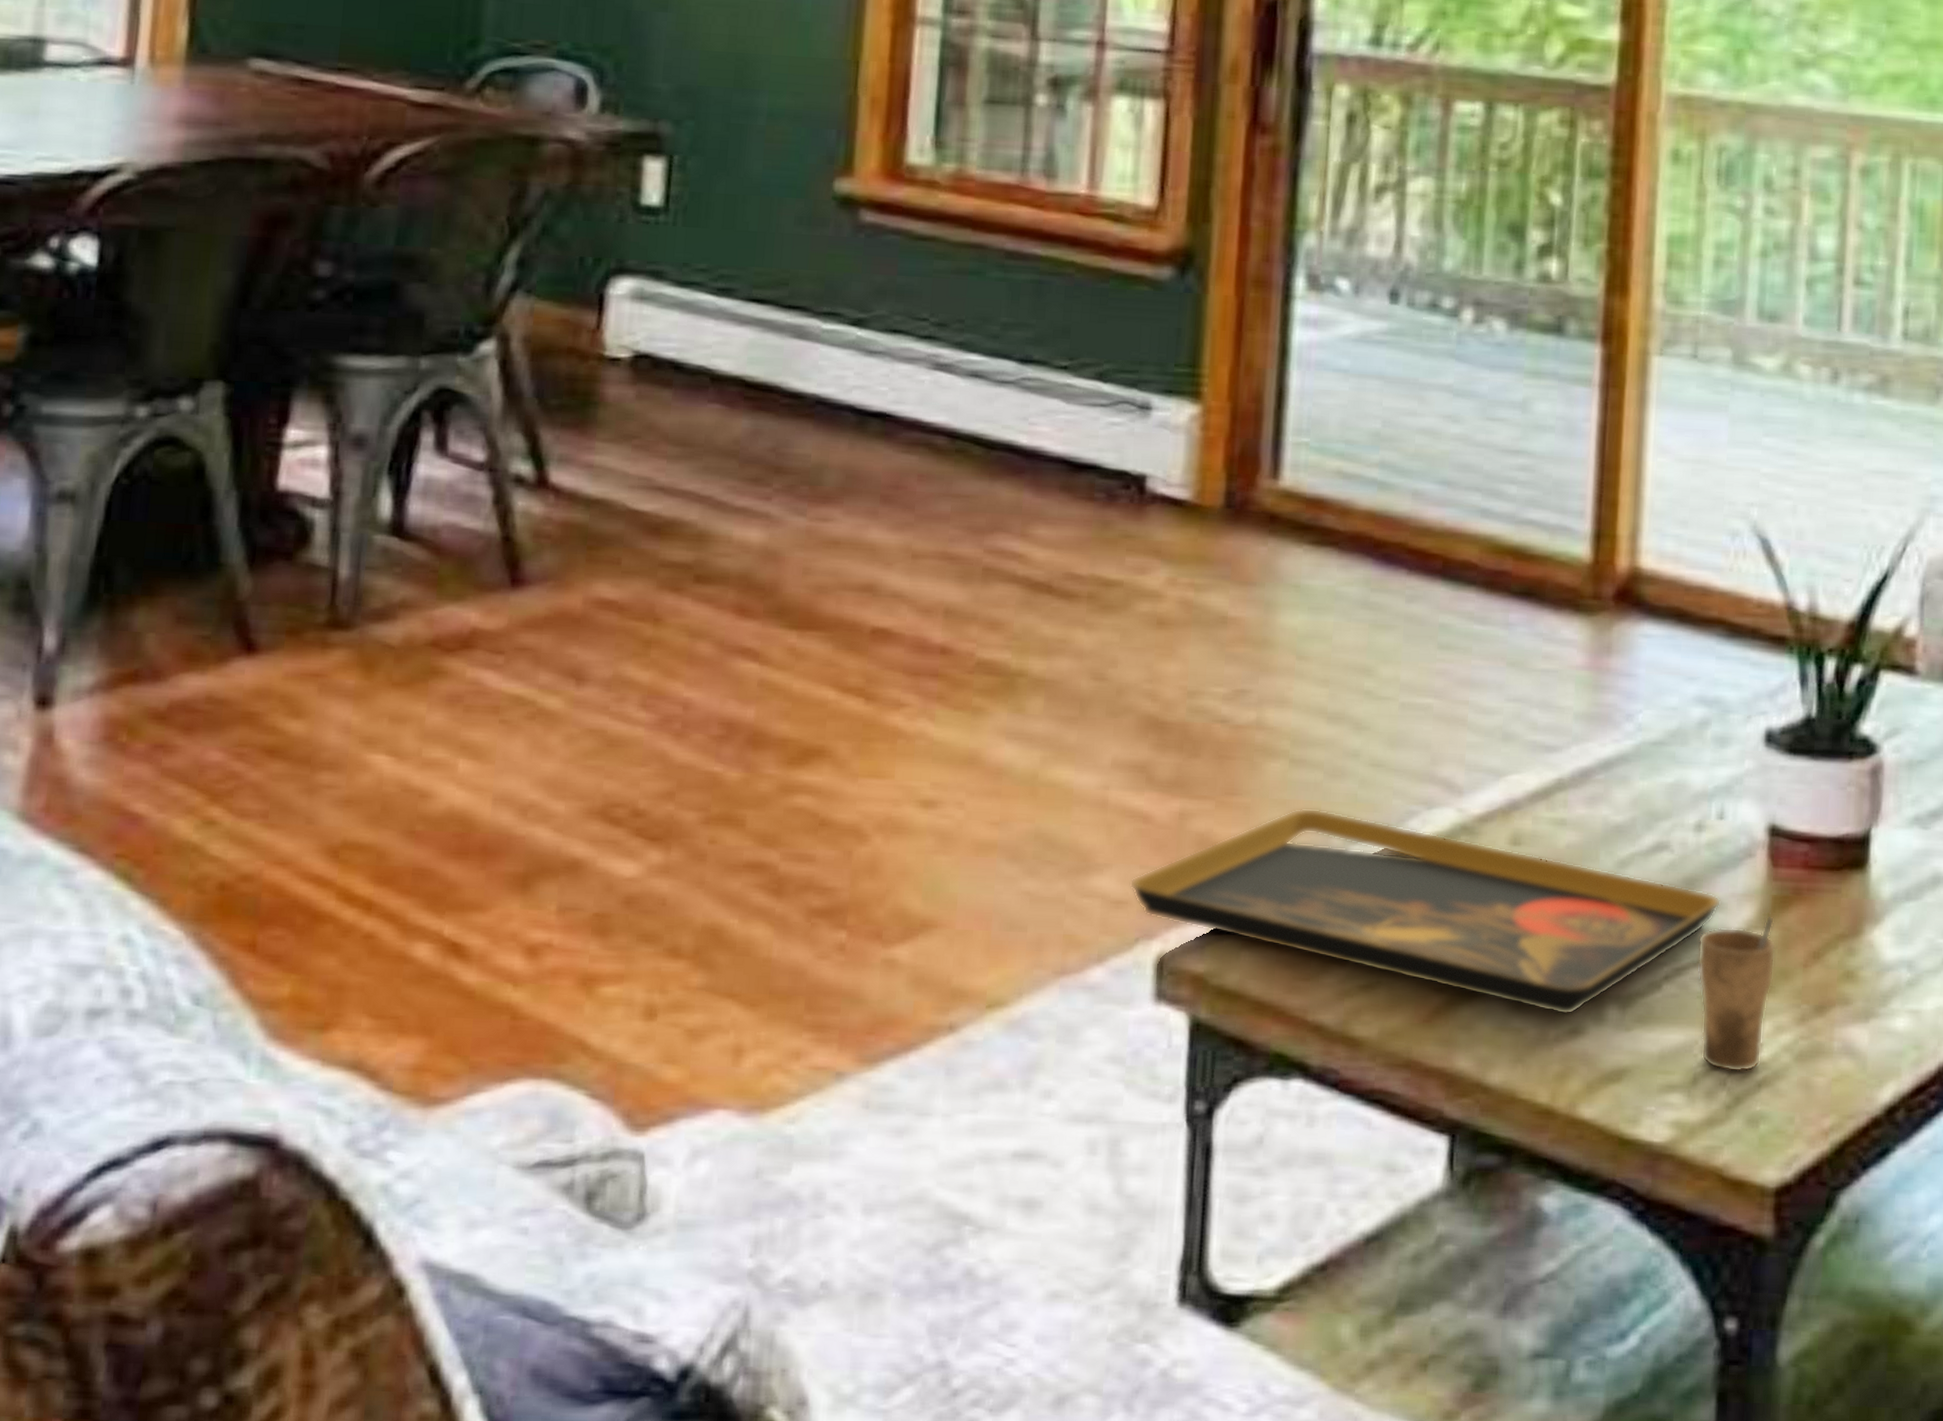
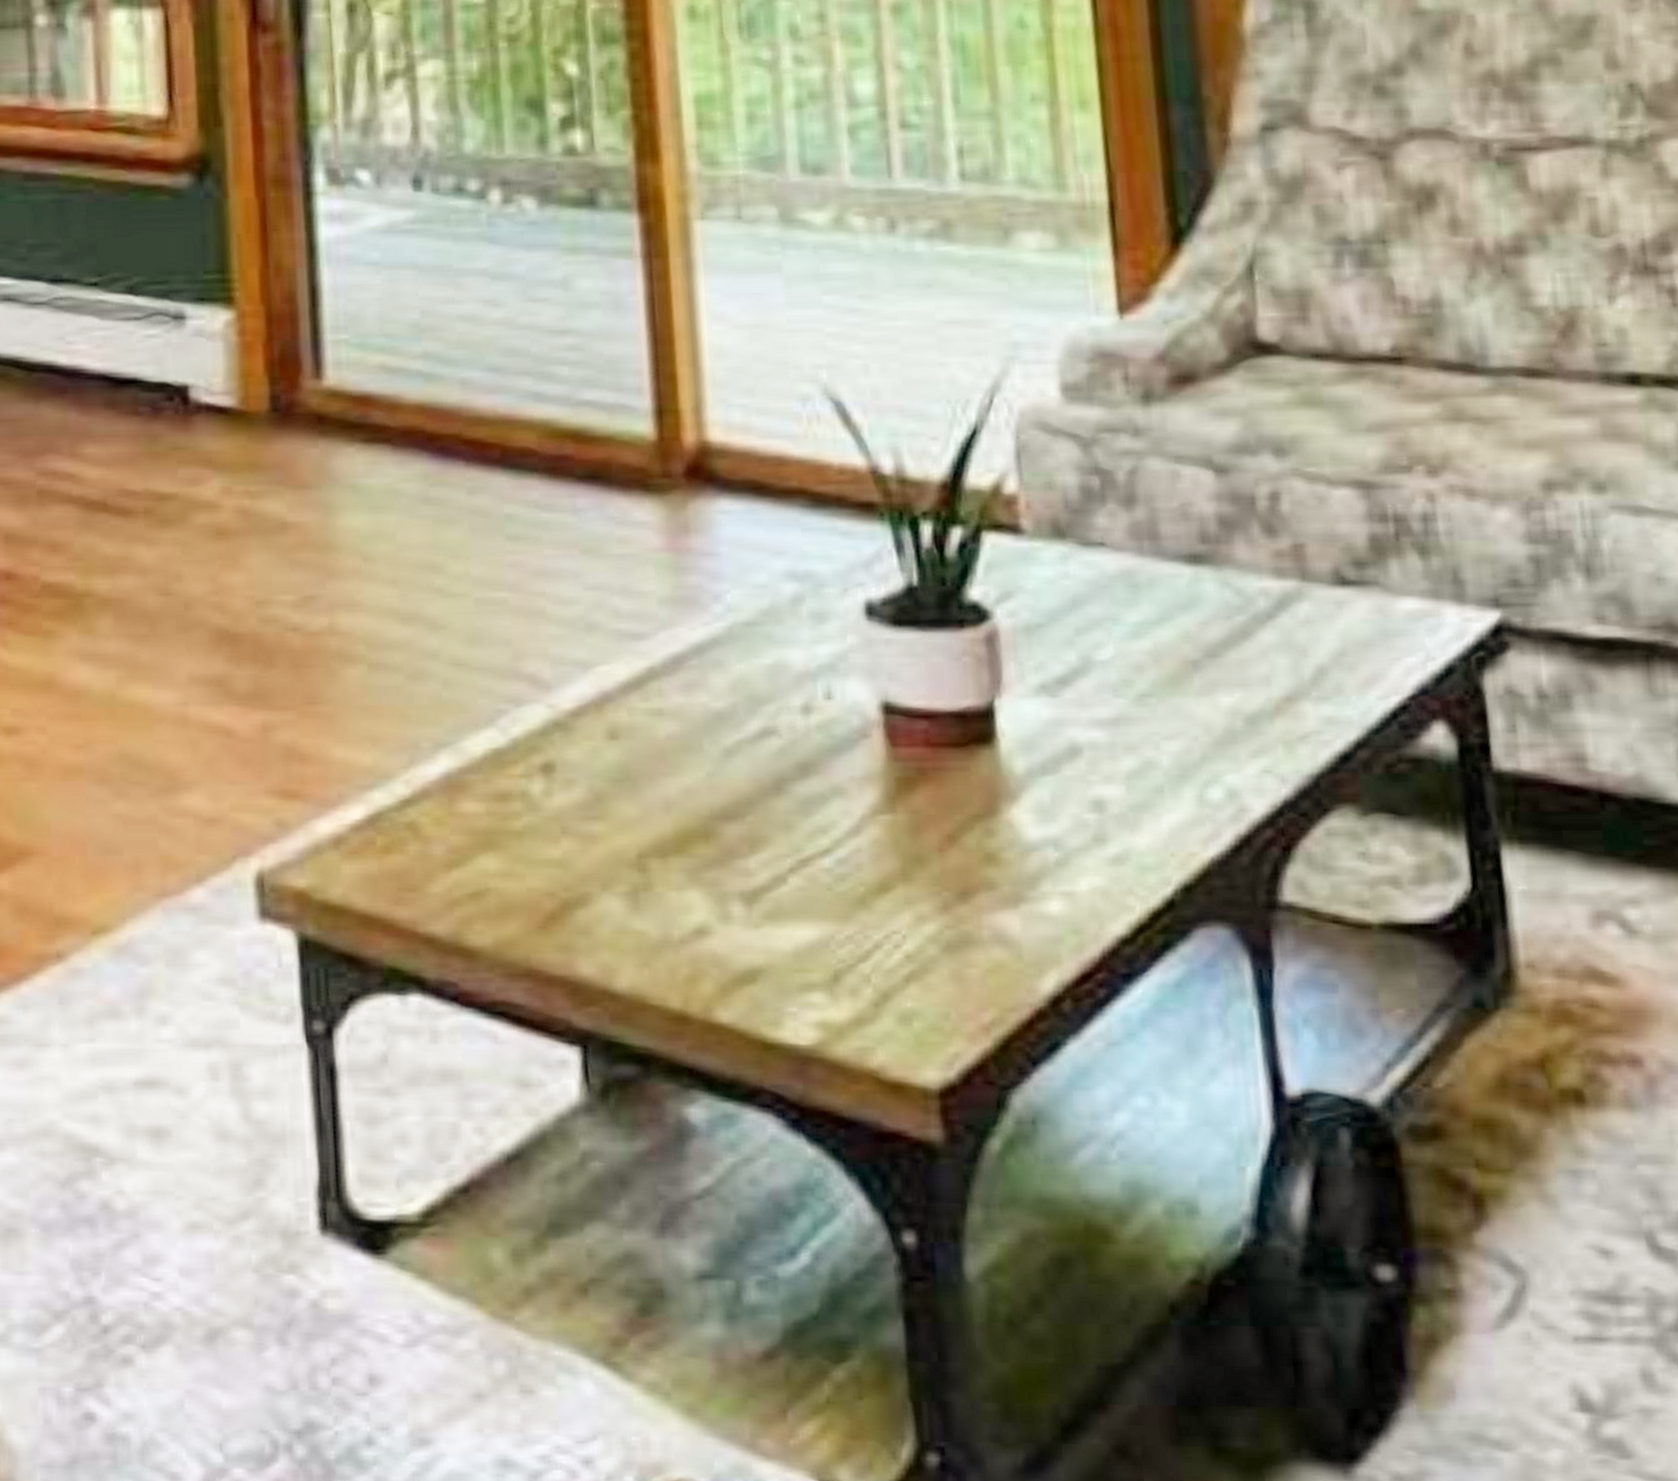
decorative tray: present [1129,808,1722,1015] -> none [220,713,841,915]
cup: present [1697,916,1777,1073] -> none [820,799,909,967]

